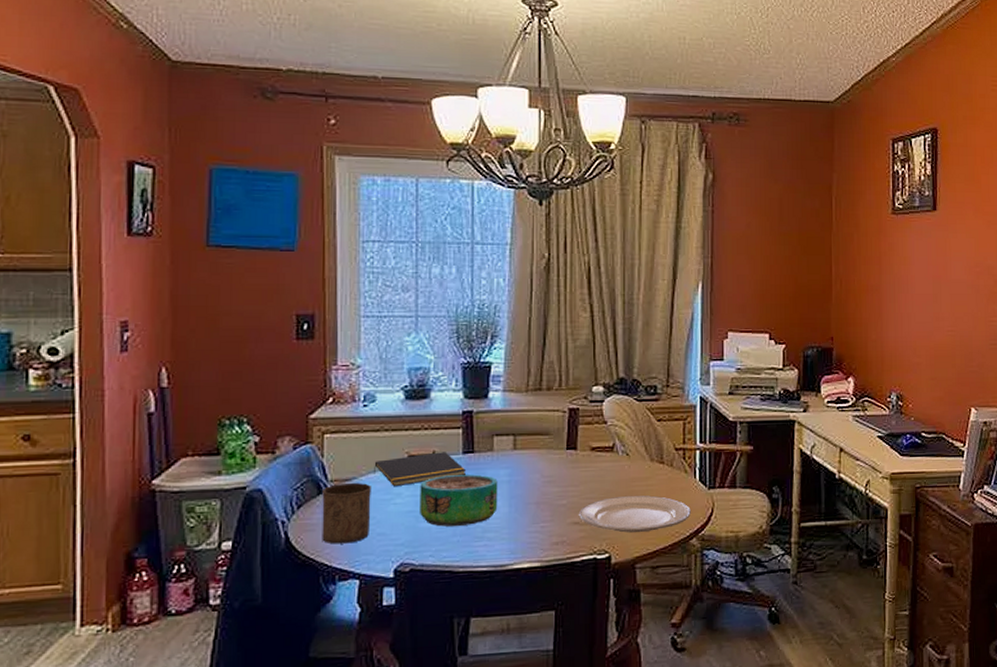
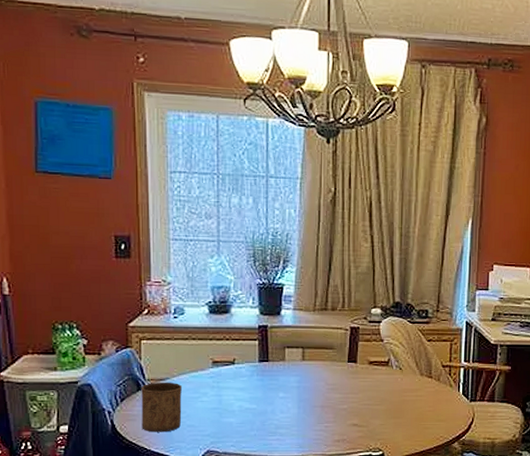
notepad: present [373,452,467,487] -> none [183,360,262,387]
decorative bowl: present [420,474,498,527] -> none [223,380,289,422]
plate: present [578,495,692,533] -> none [357,403,455,435]

